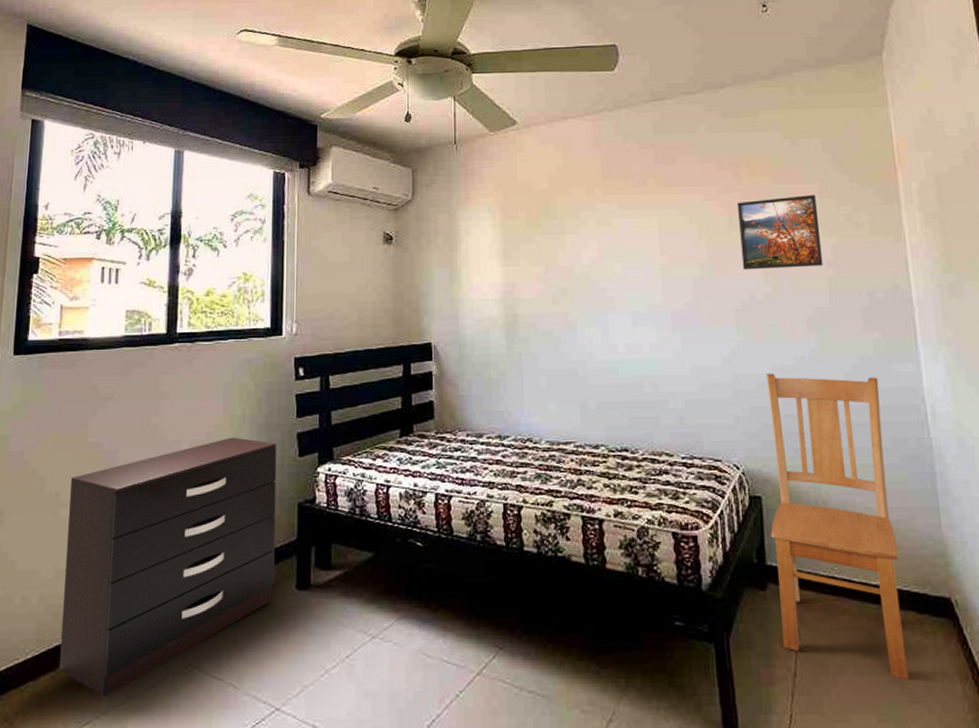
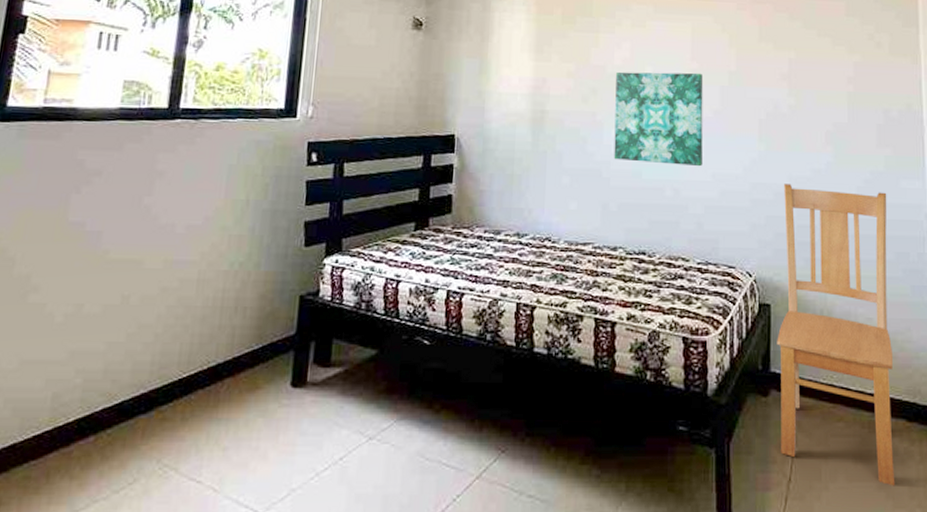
dresser: present [58,437,277,696] -> none [13,222,282,500]
wall art: none [585,267,680,361] -> present [614,72,704,167]
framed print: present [736,194,823,270] -> none [768,12,844,82]

